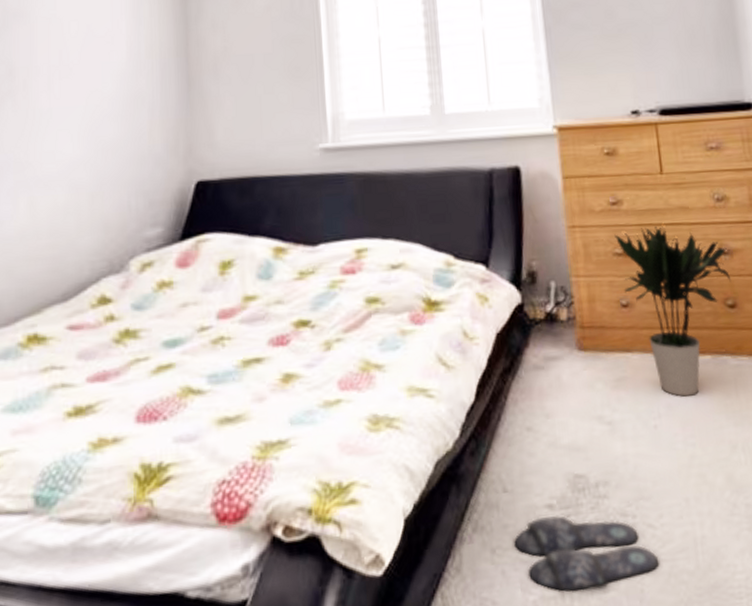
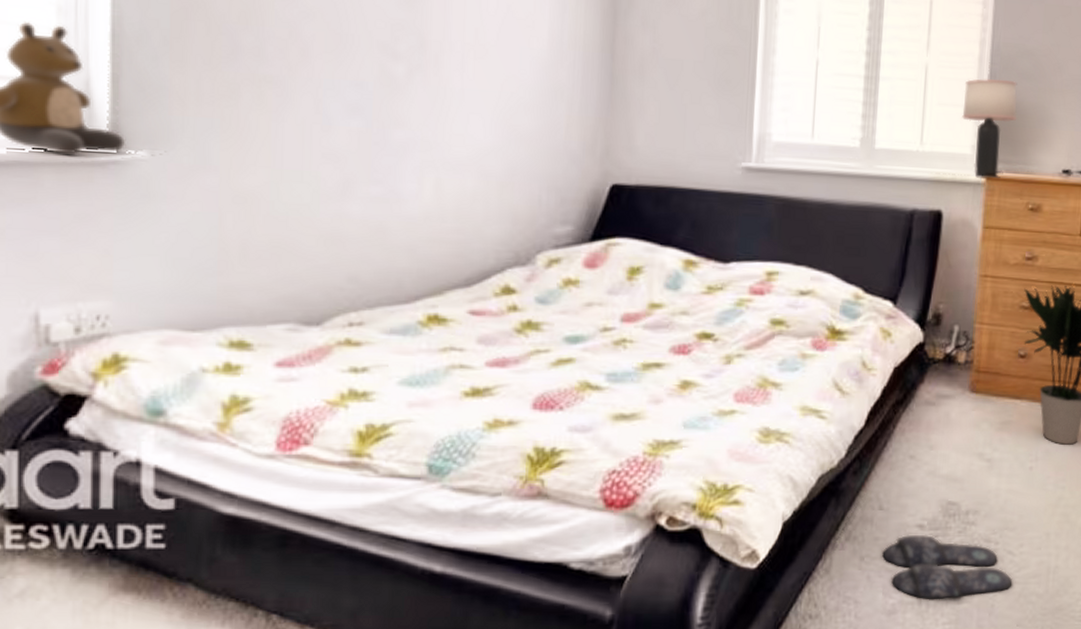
table lamp: none [522,32,578,130] -> present [962,79,1017,179]

